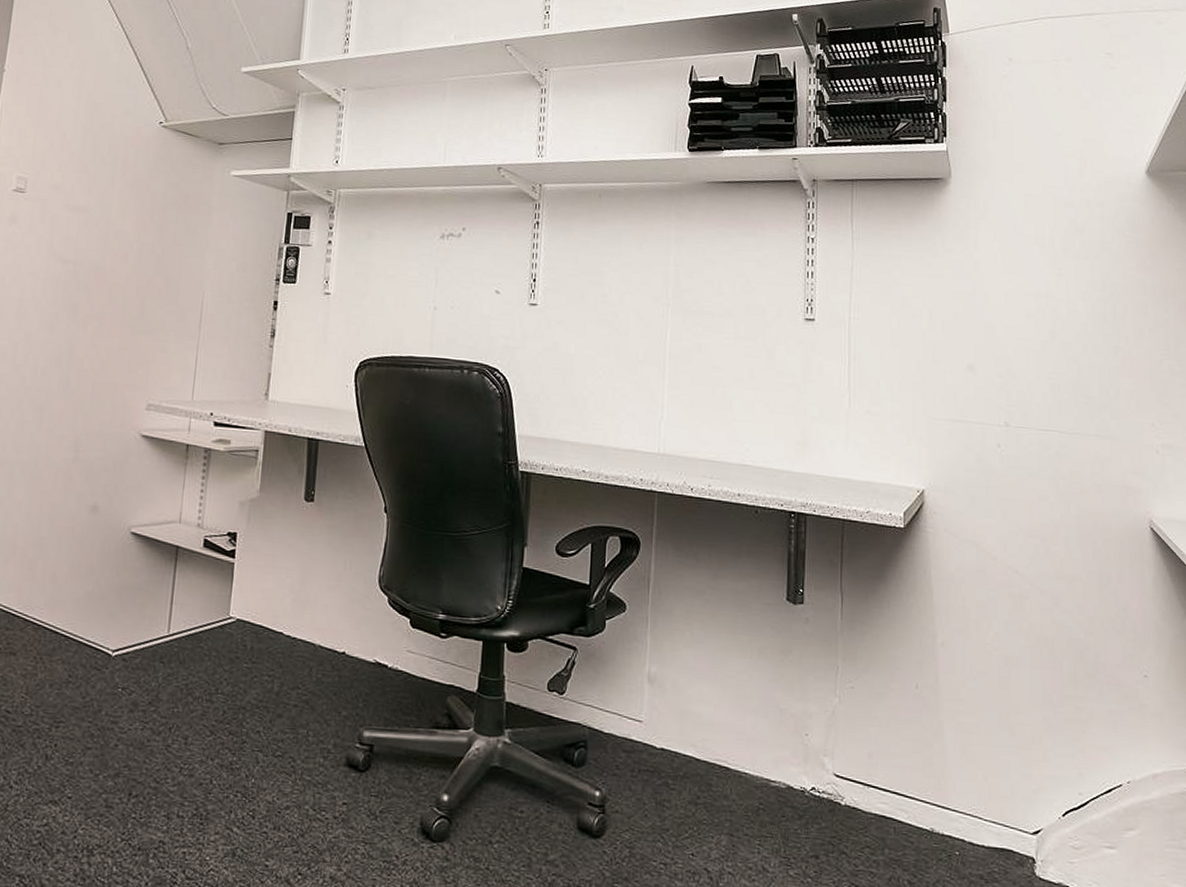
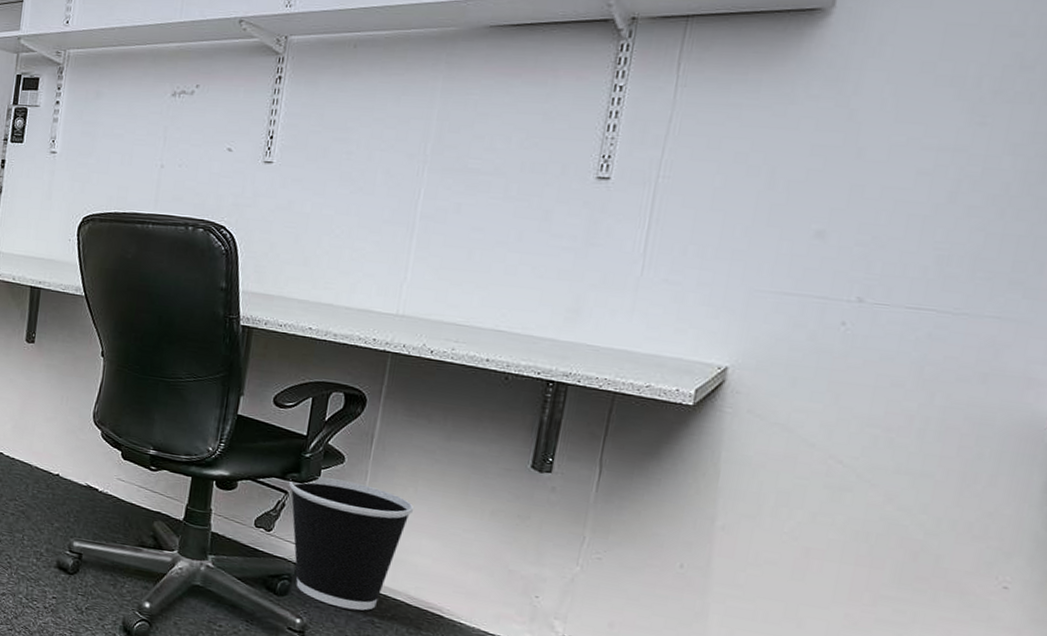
wastebasket: none [577,628,693,773] -> present [289,476,415,611]

